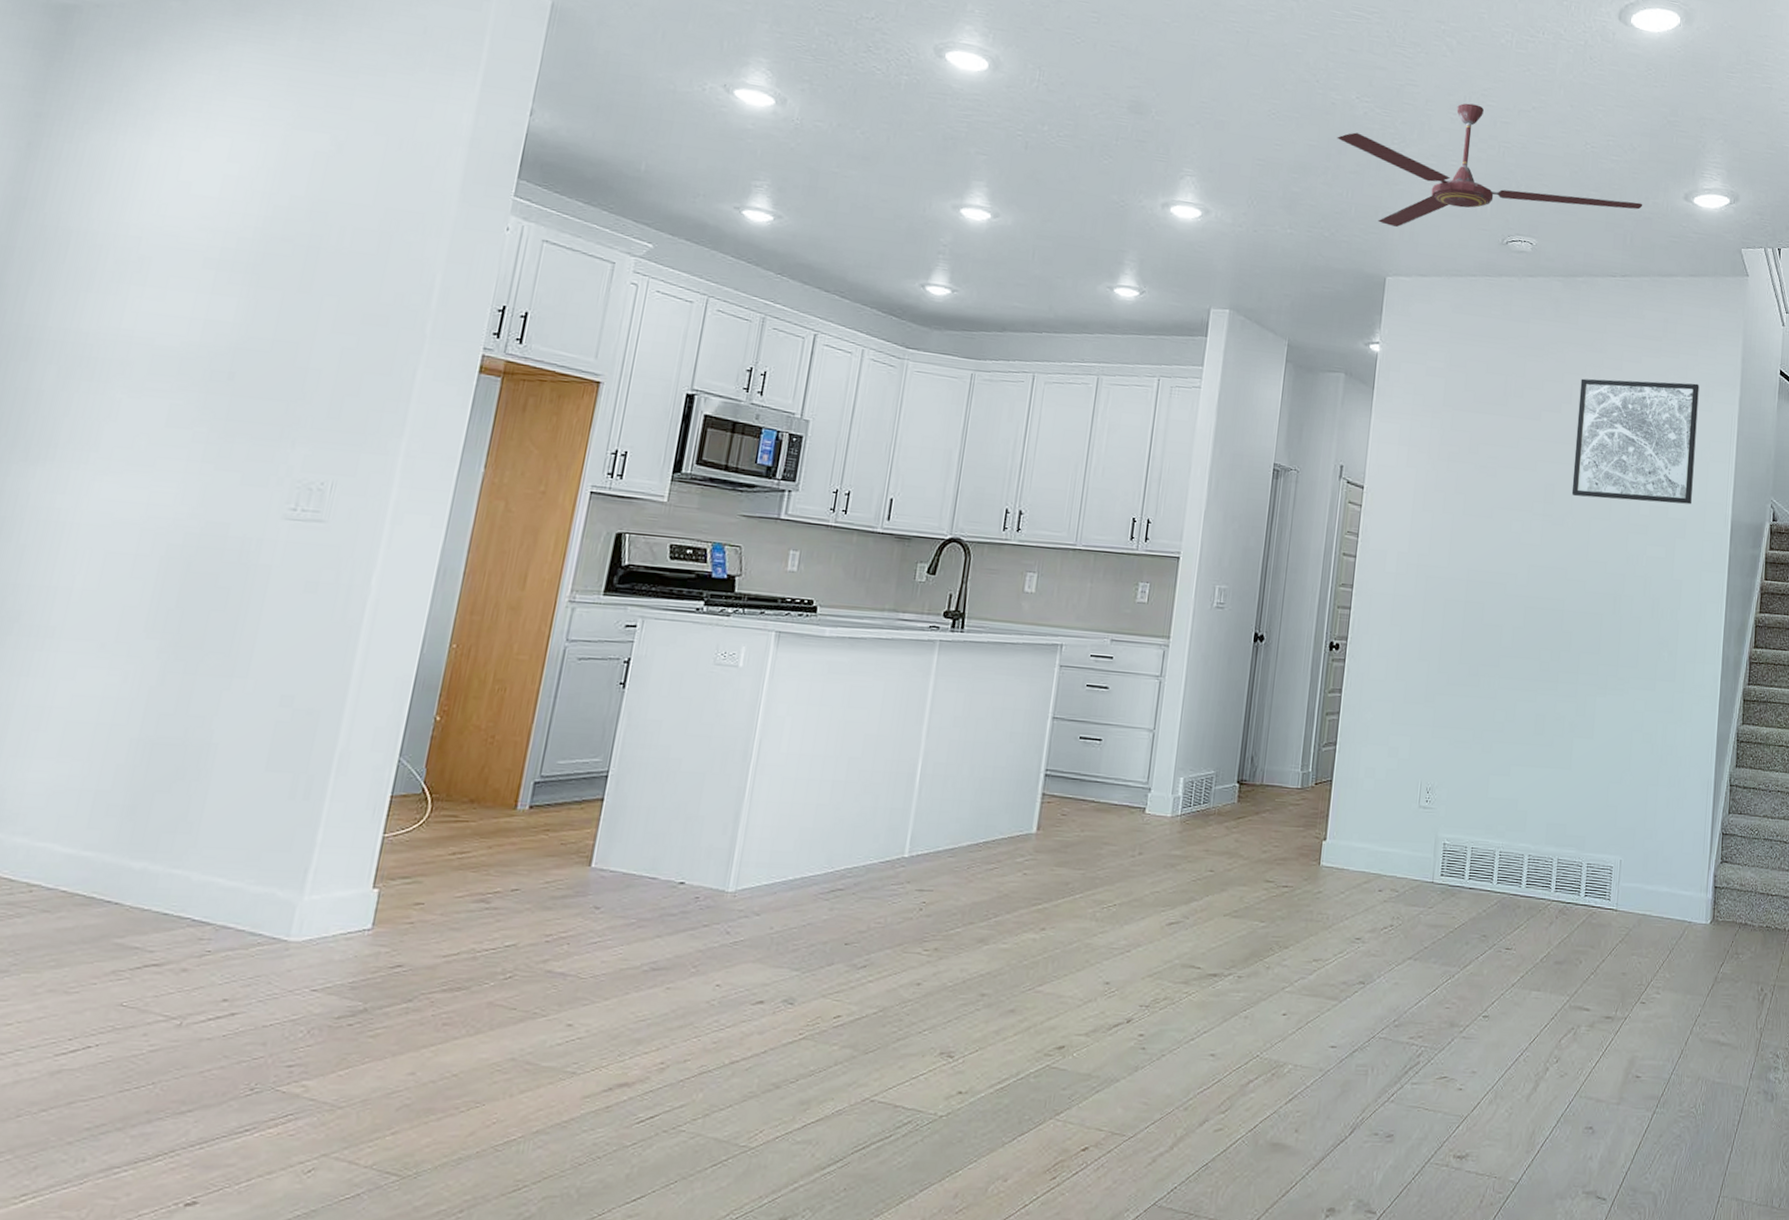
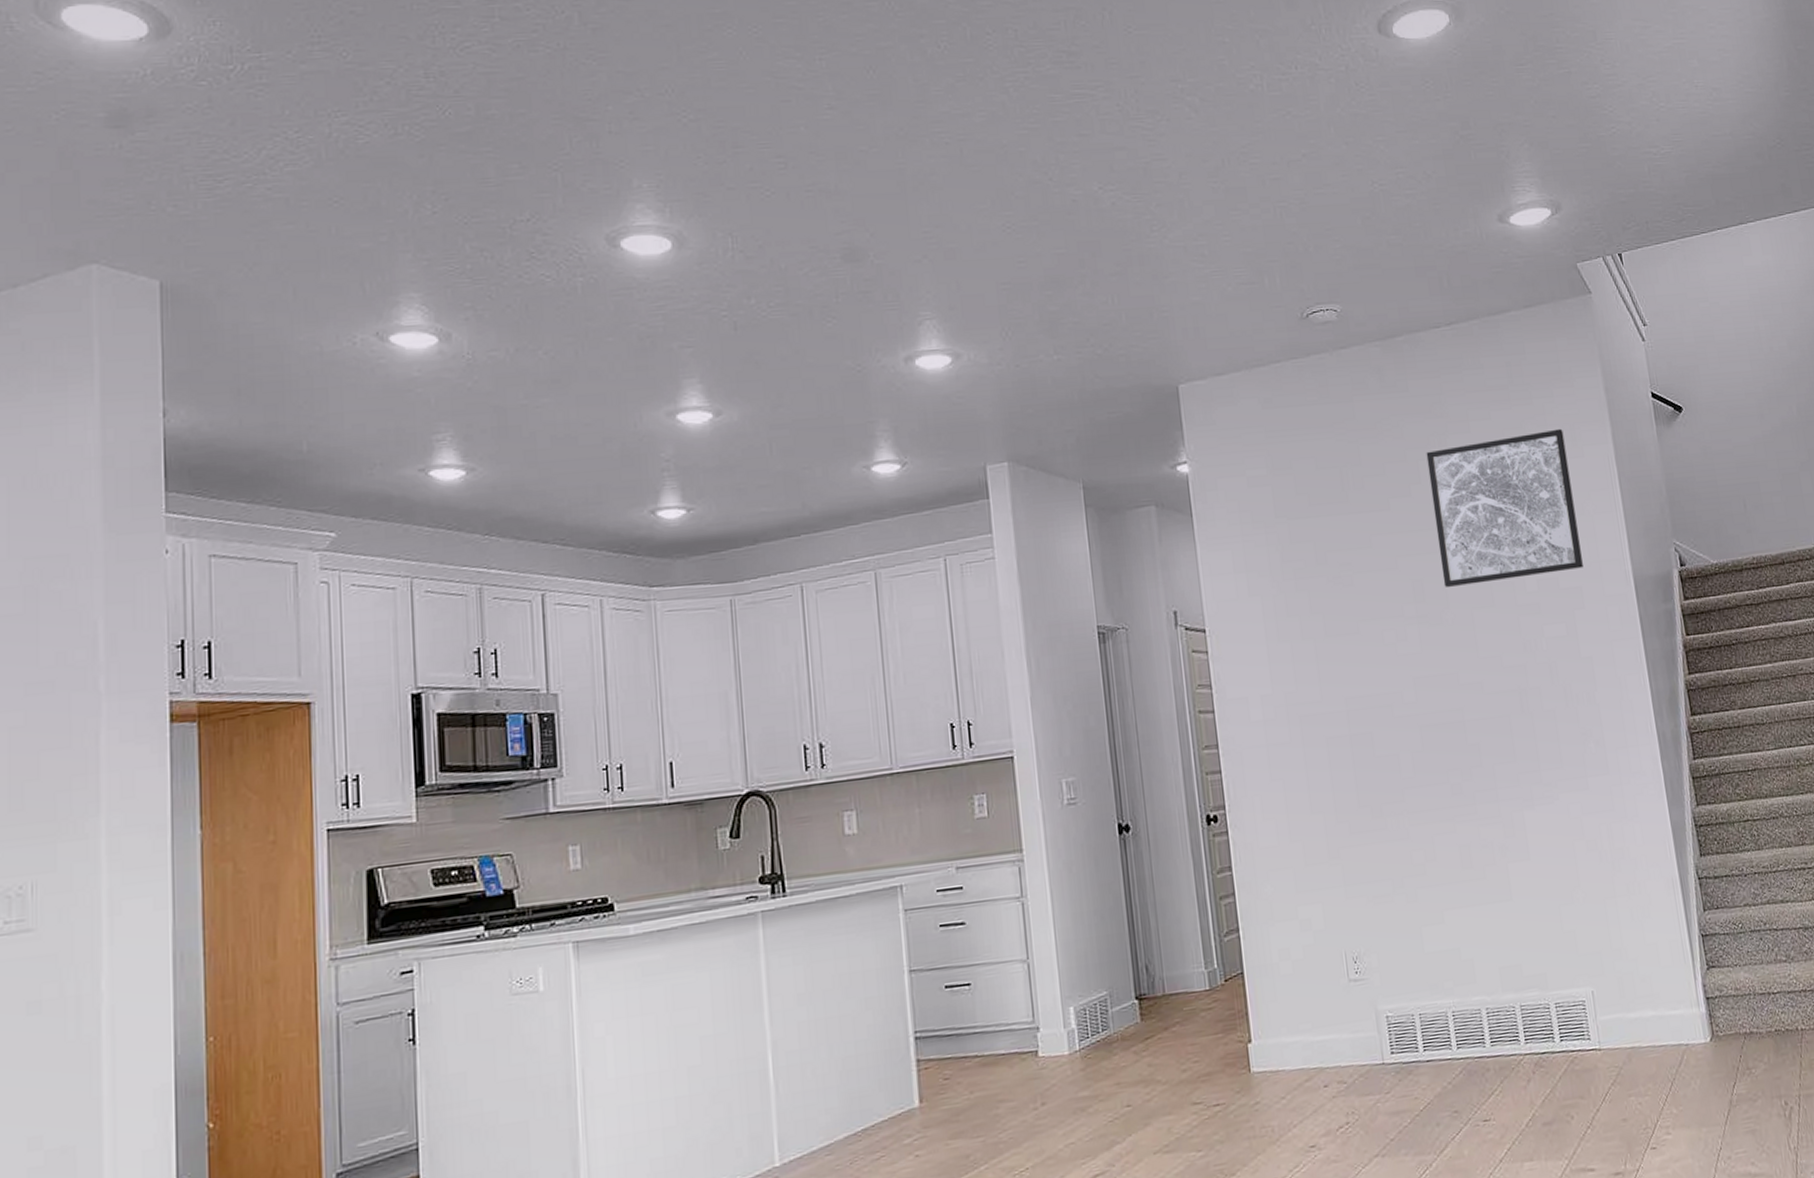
ceiling fan: present [1337,103,1643,227] -> none [1087,166,1453,326]

